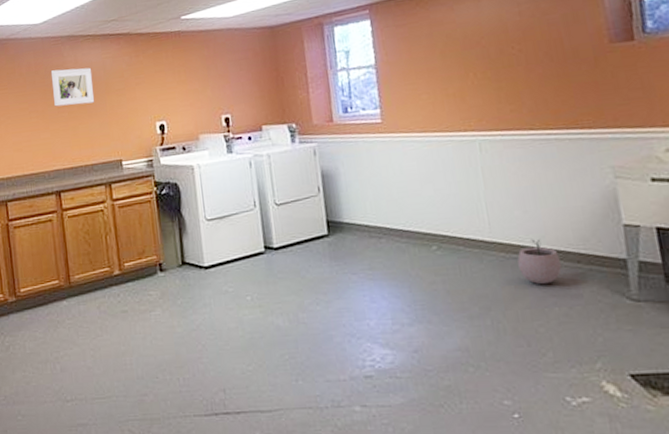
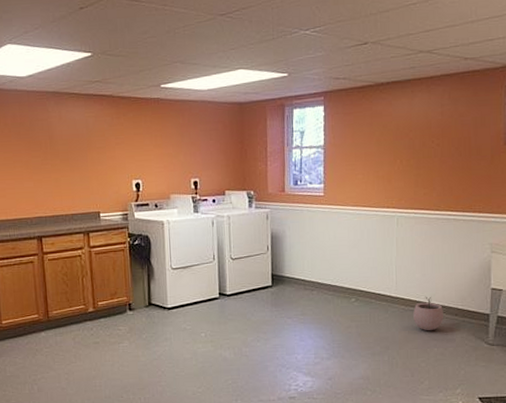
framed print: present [50,67,95,107] -> none [35,123,77,159]

